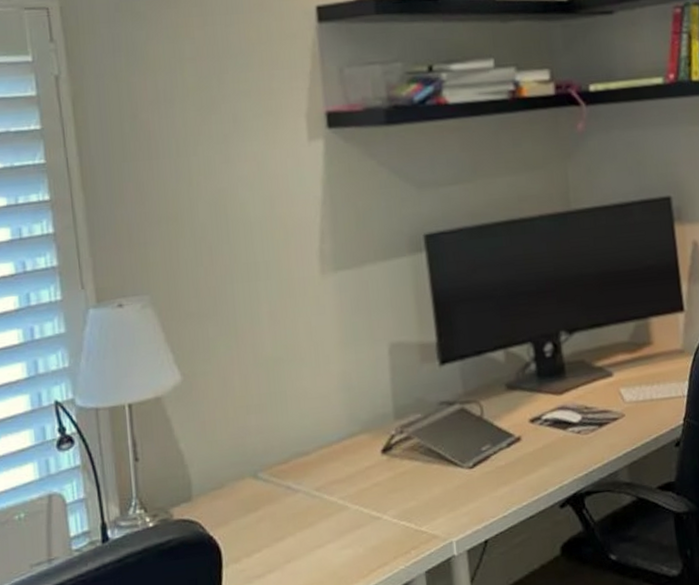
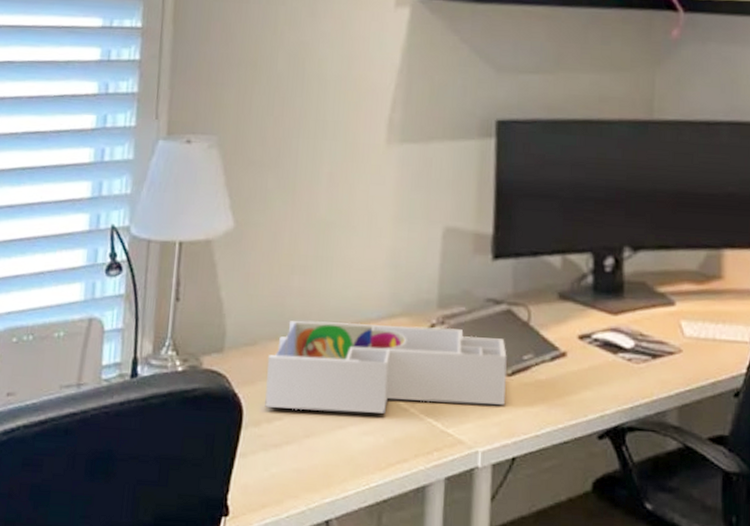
desk organizer: none [237,435,471,543] -> present [264,320,508,414]

